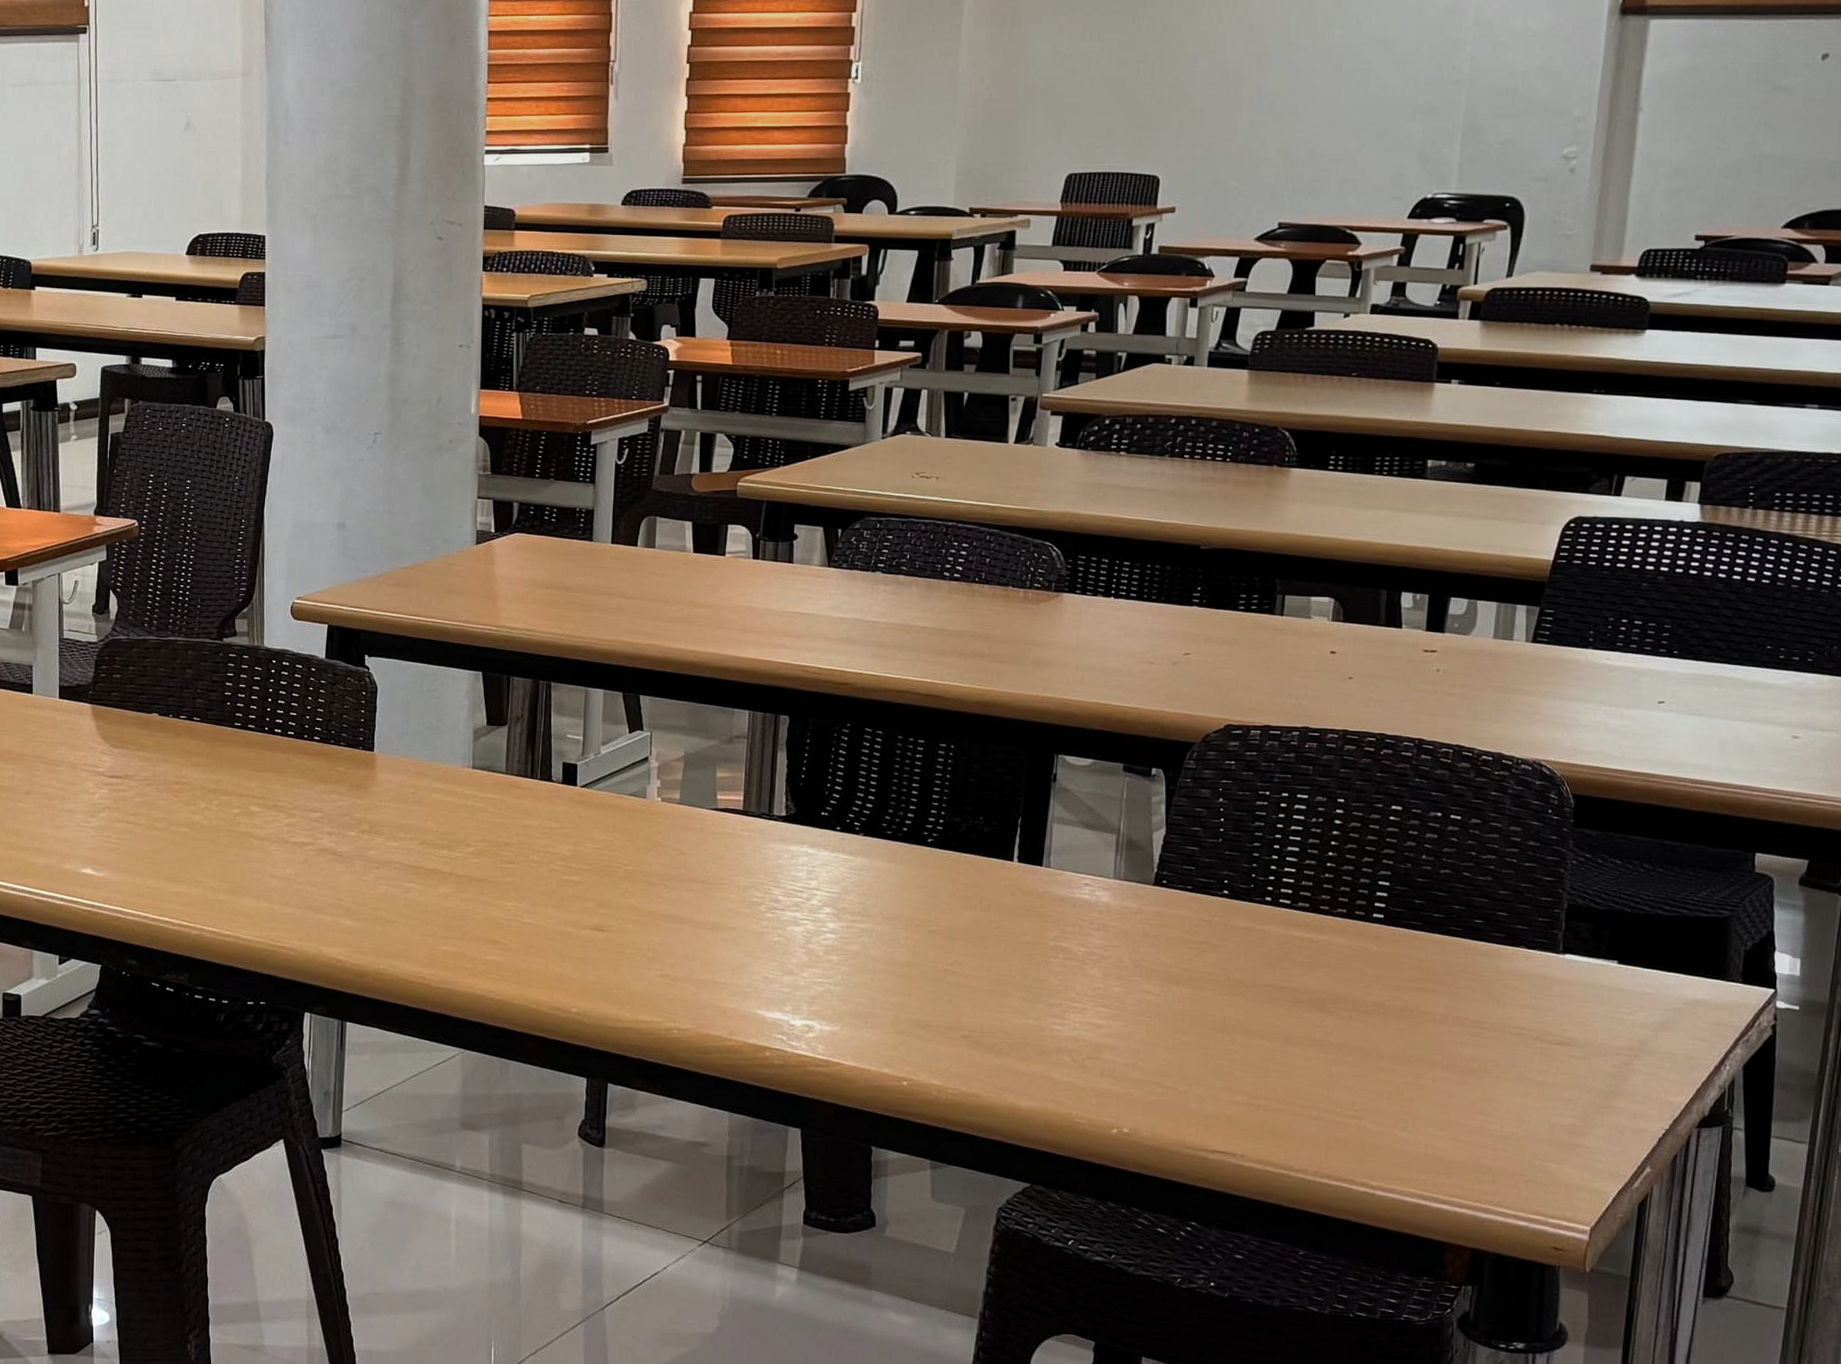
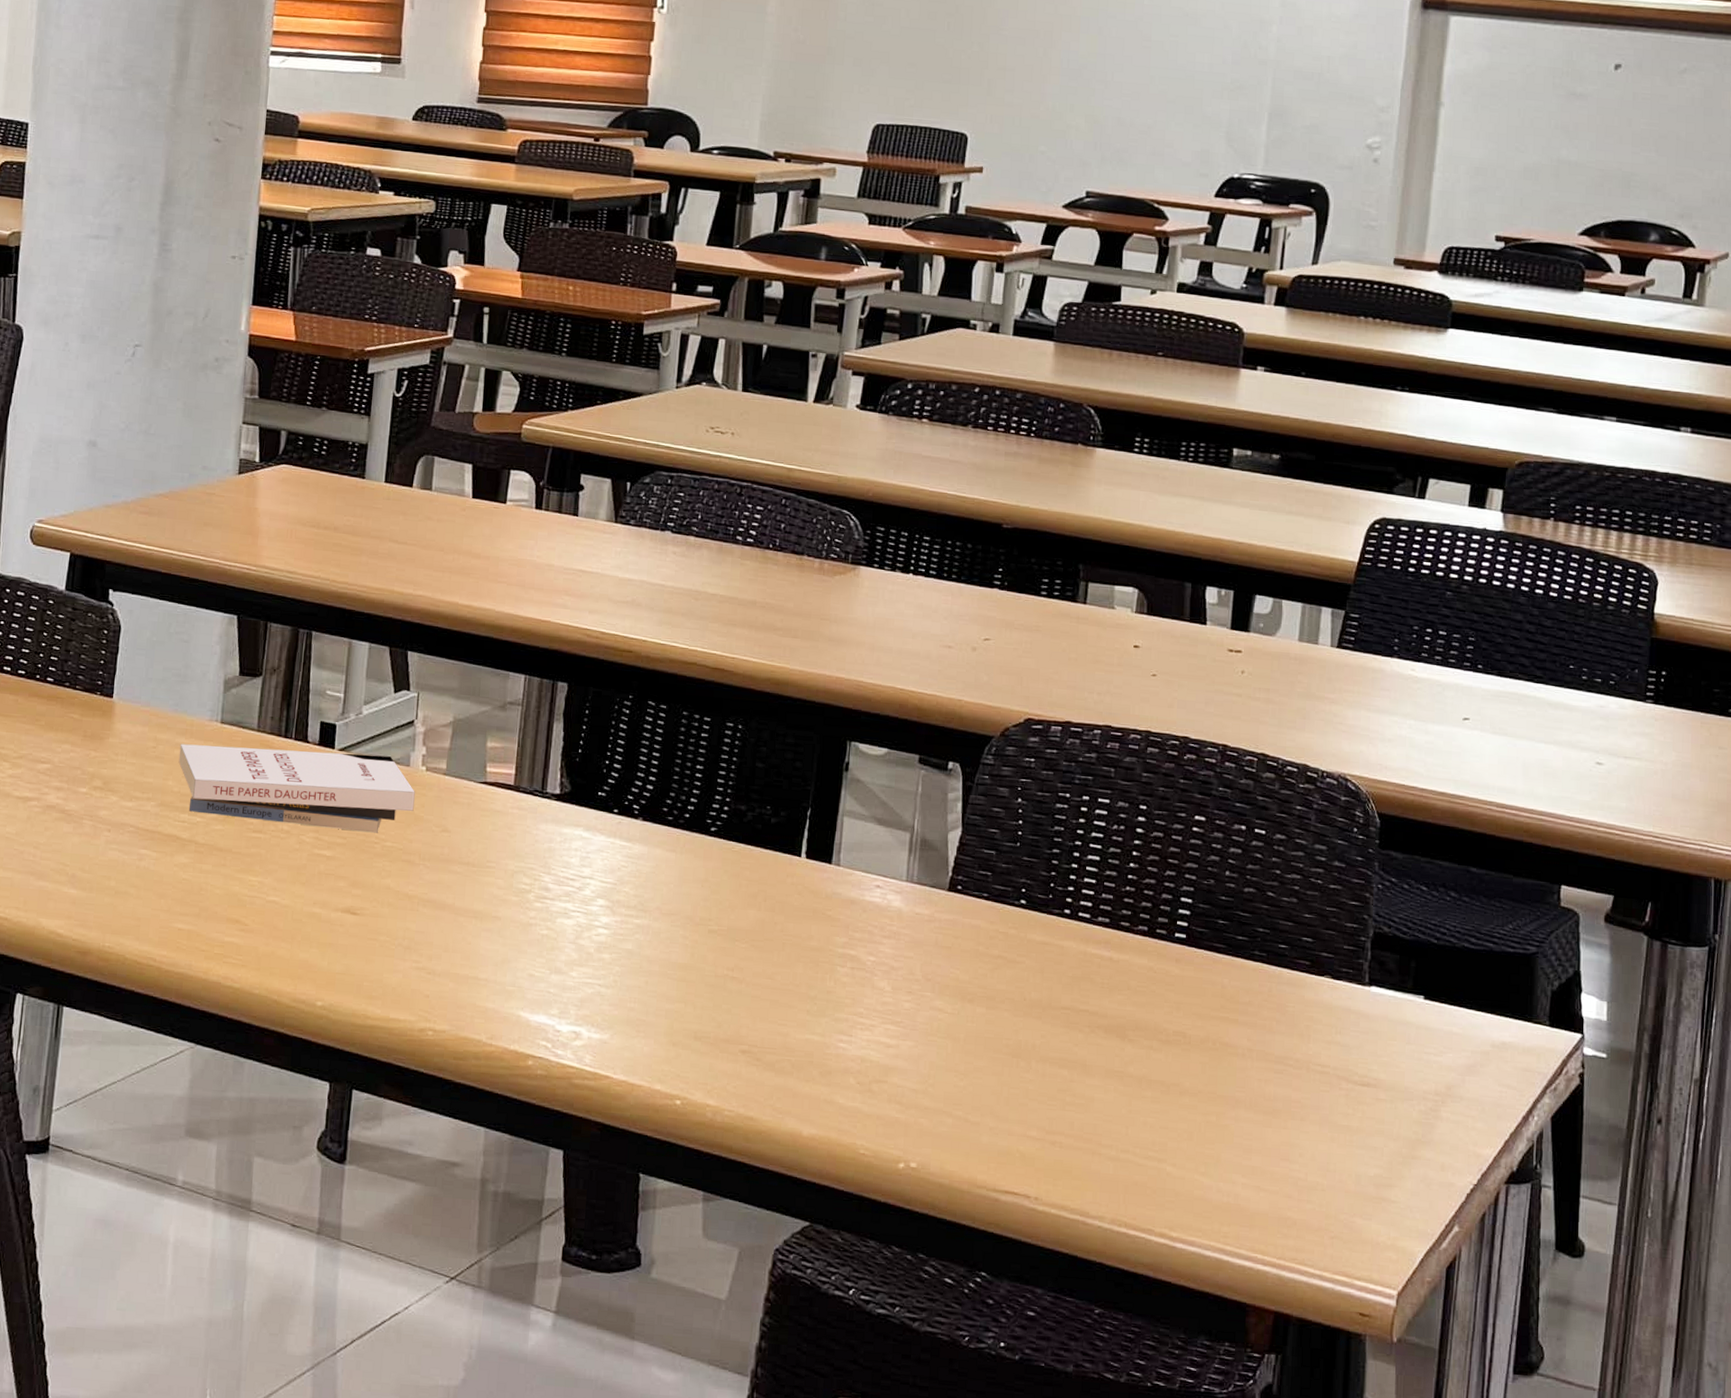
books: none [436,788,652,859] -> present [178,744,415,833]

